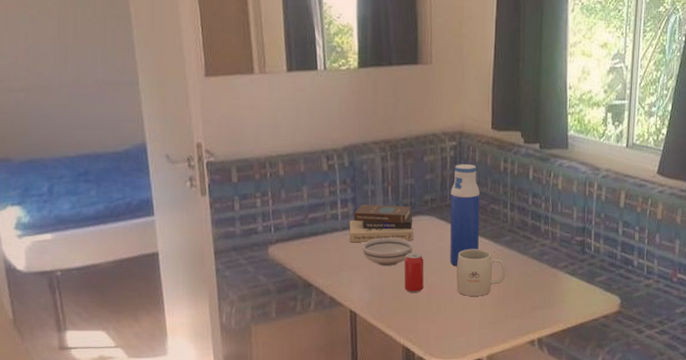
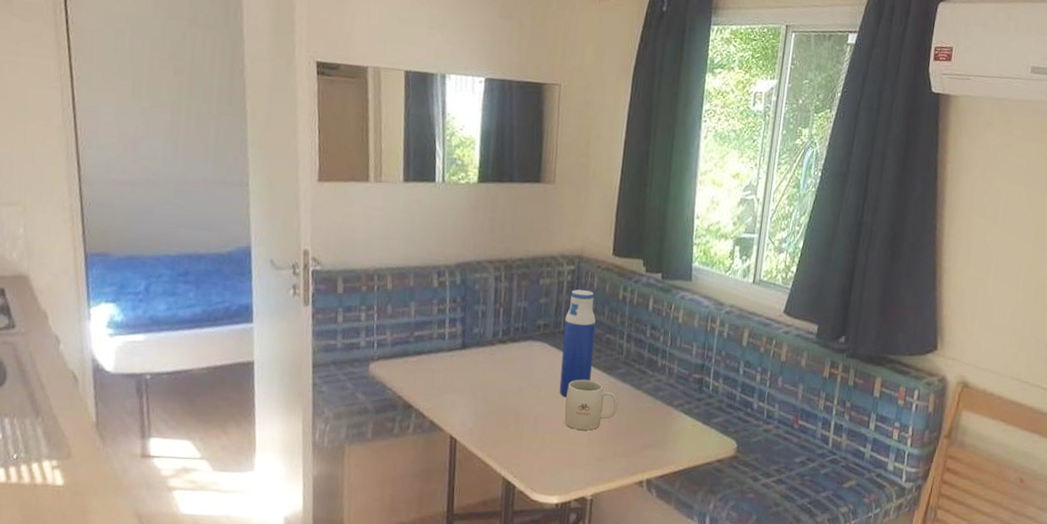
books: present [349,204,414,243] -> none [455,324,524,367]
bowl: present [362,237,412,266] -> none [468,361,521,392]
beer can: present [404,252,424,294] -> none [509,379,532,423]

